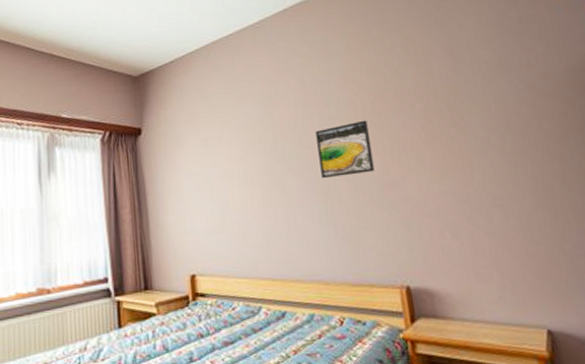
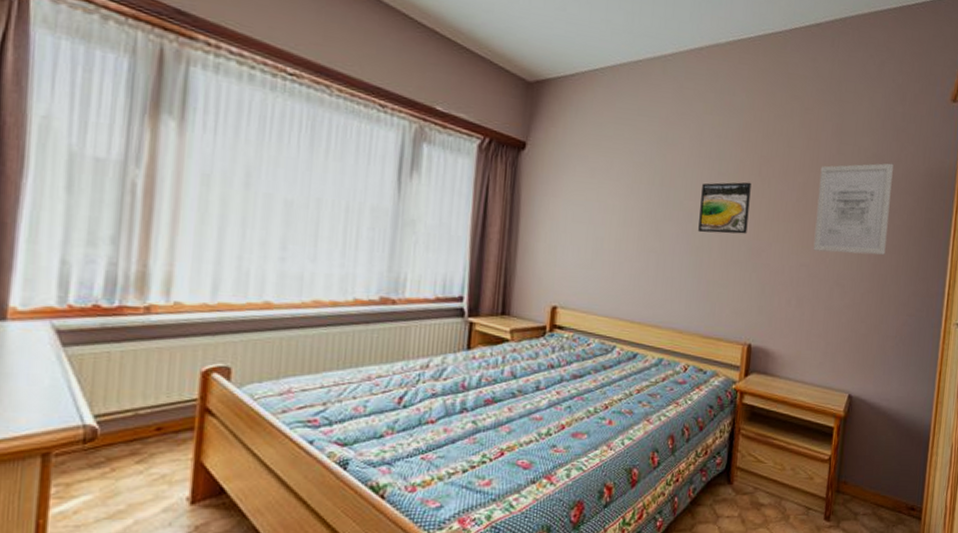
wall art: none [439,68,544,175] -> present [813,163,894,255]

